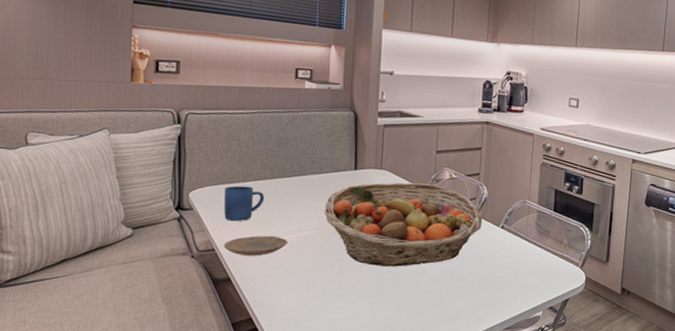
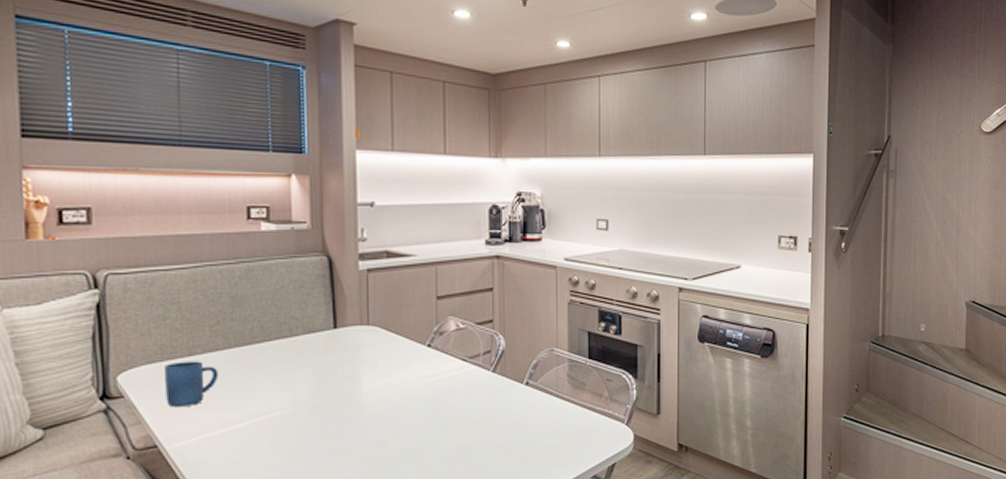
plate: present [223,235,288,256] -> none [168,420,254,450]
fruit basket: present [324,182,482,267] -> none [298,338,501,447]

